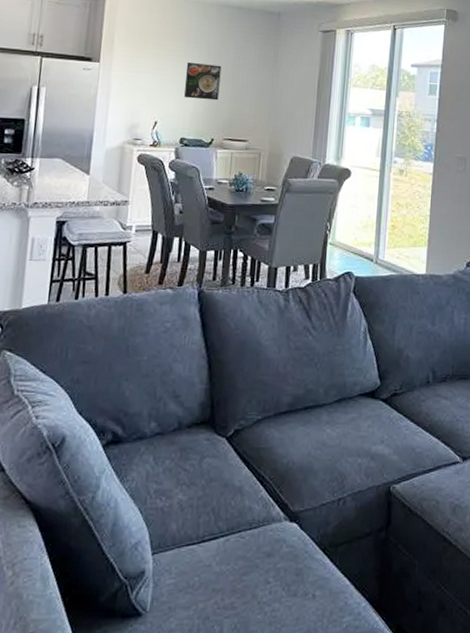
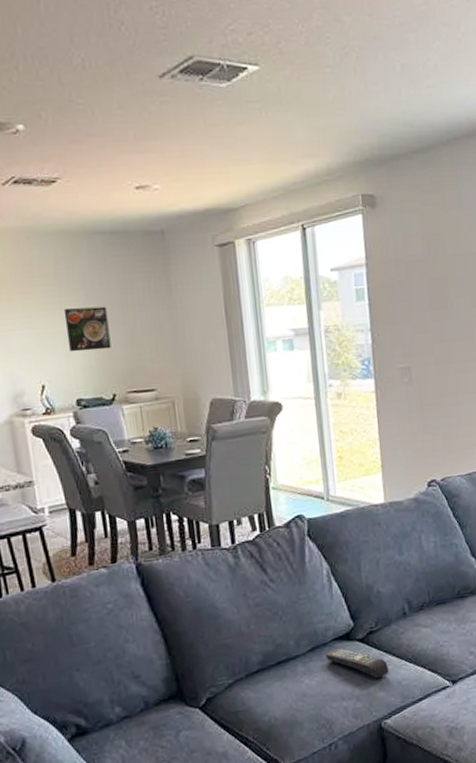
remote control: none [350,404,405,441] -> present [326,648,389,679]

